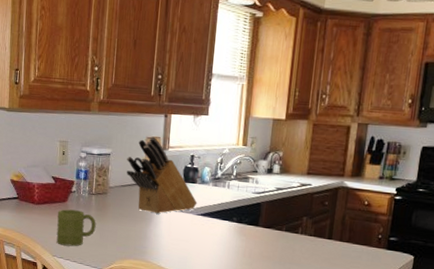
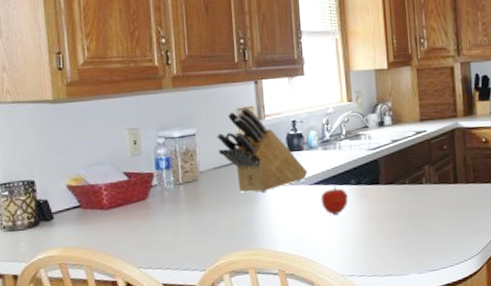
mug: present [56,209,96,247] -> none [137,206,190,253]
fruit: none [204,220,229,246] -> present [320,186,349,215]

